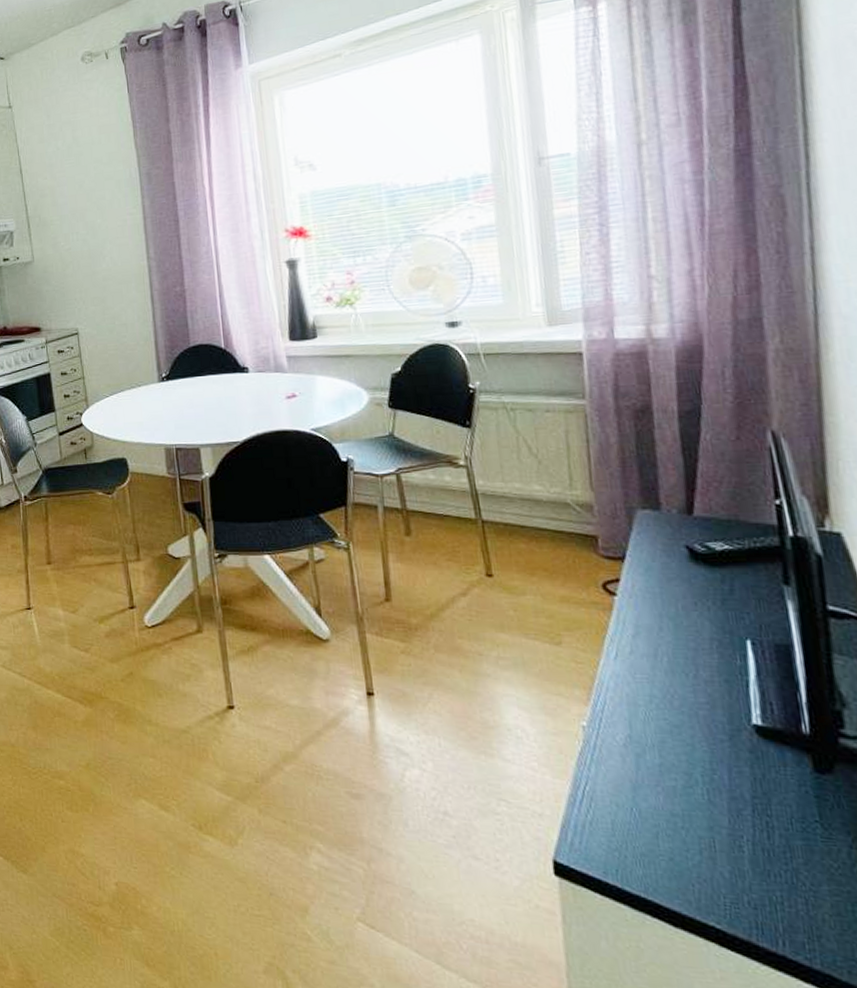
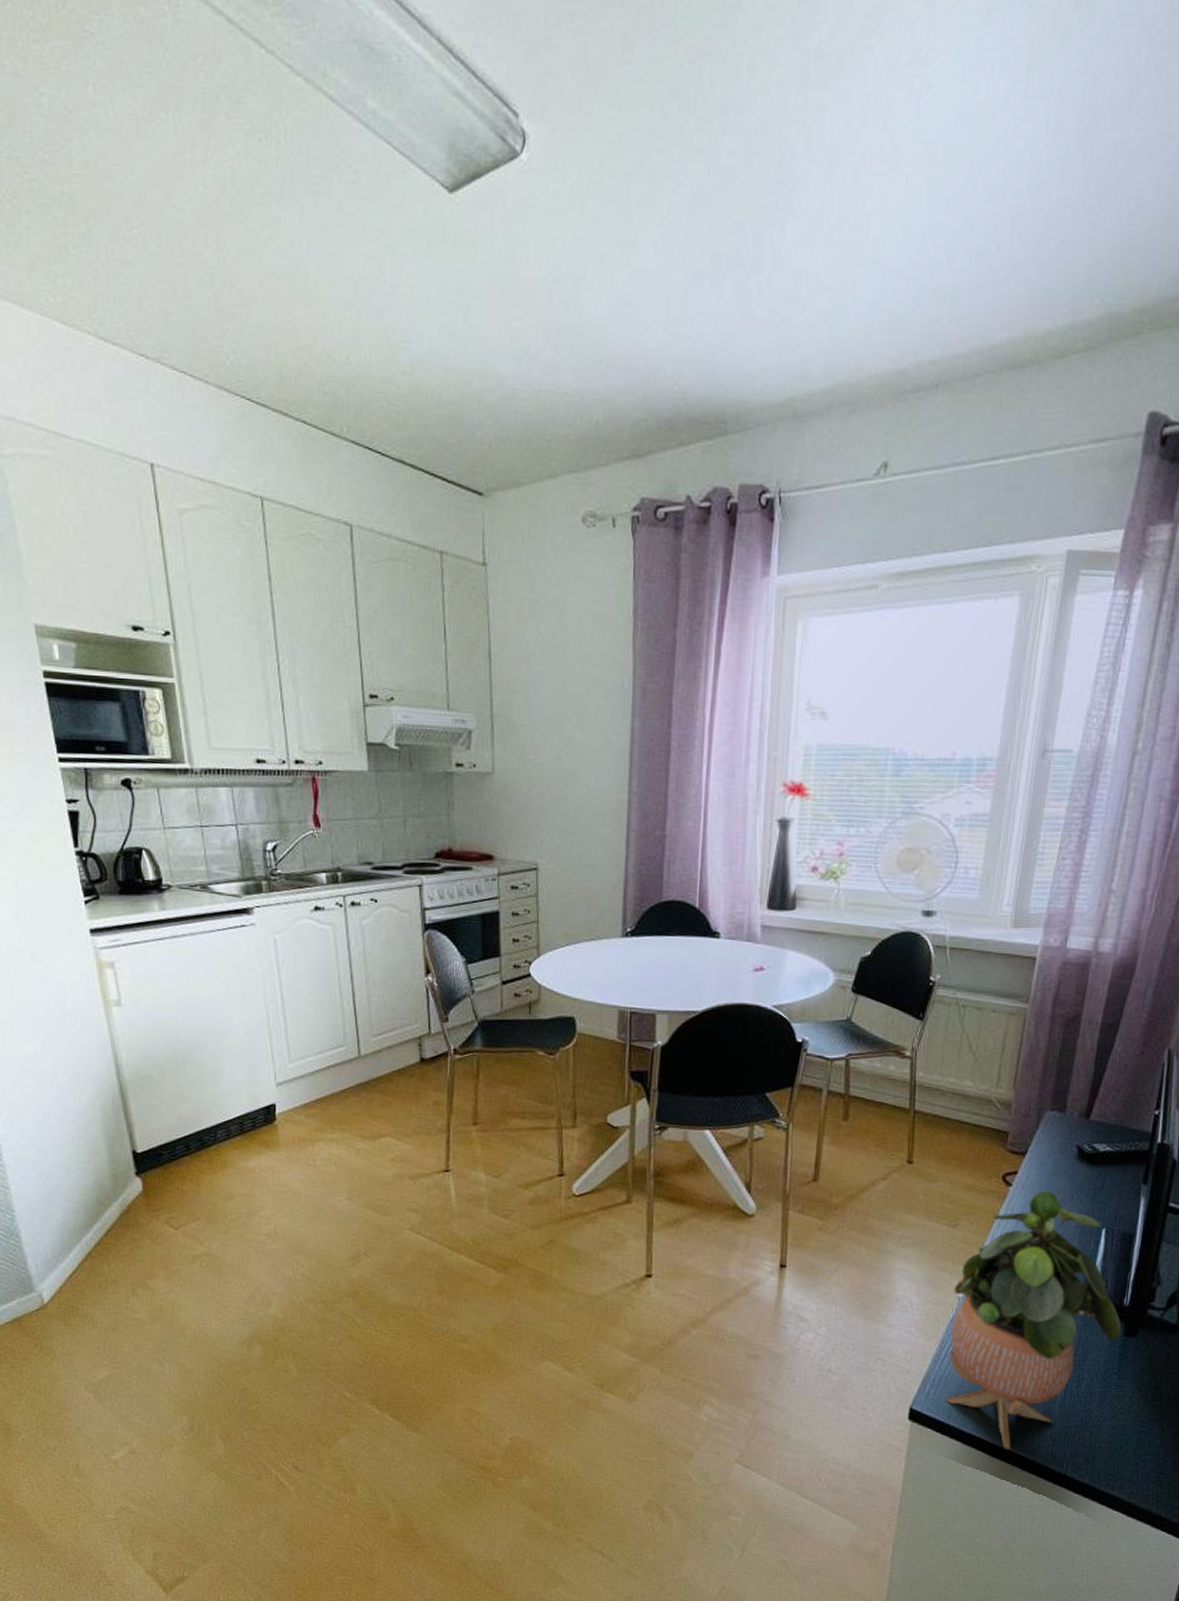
potted plant: none [574,597,810,919] -> present [945,1190,1122,1450]

